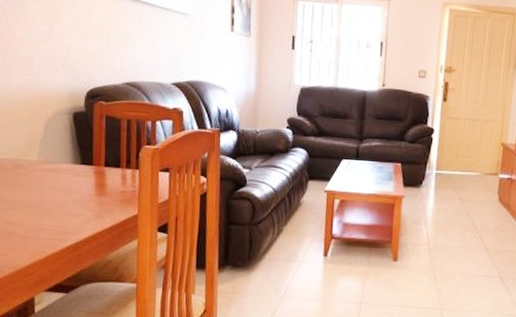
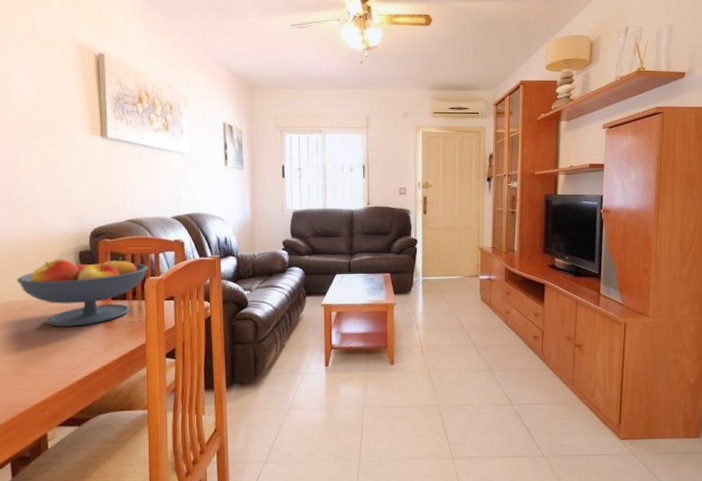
fruit bowl: none [9,118,144,191] -> present [17,257,148,327]

